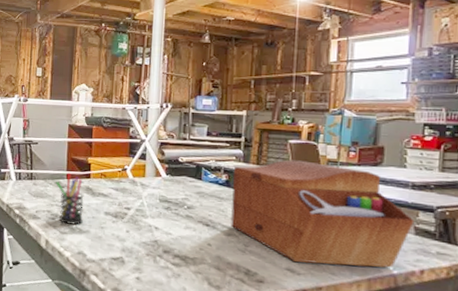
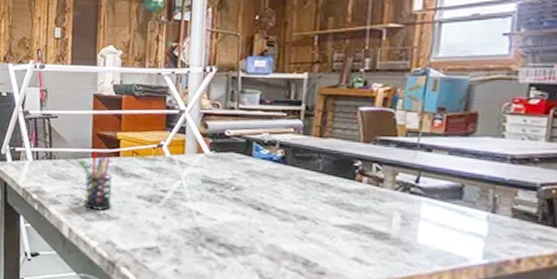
sewing box: present [231,159,415,268] -> none [287,130,513,257]

